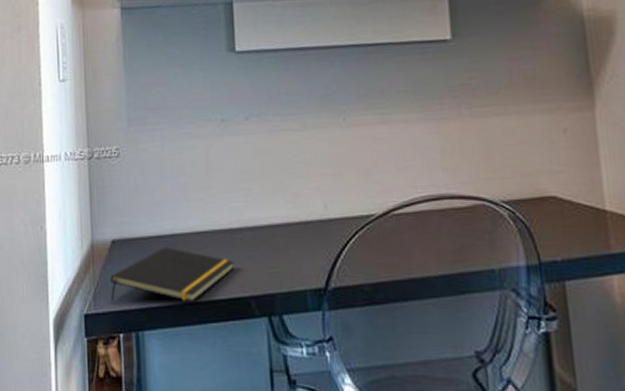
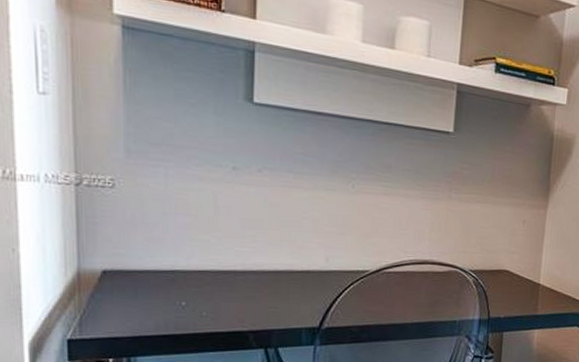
notepad: present [110,246,235,303] -> none [100,281,236,334]

